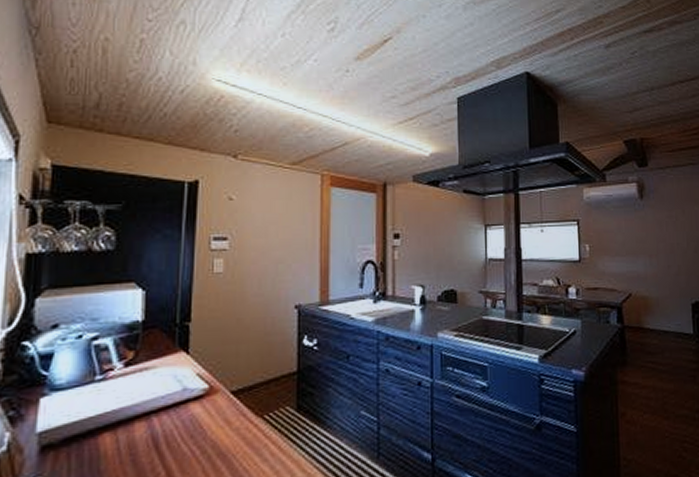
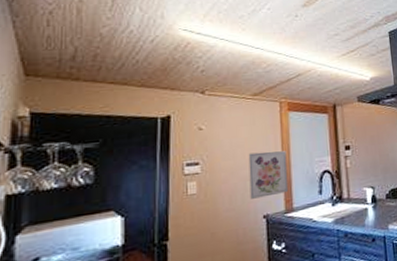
wall art: none [282,232,325,285] -> present [248,151,289,199]

